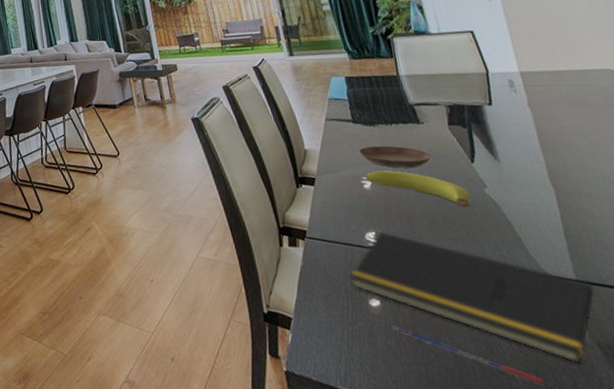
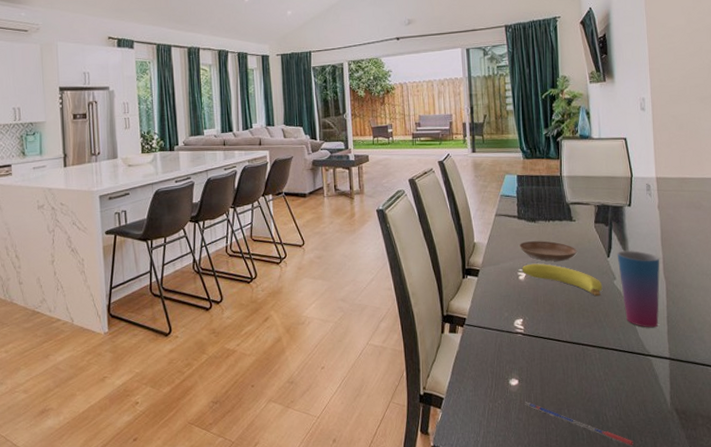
notepad: present [349,231,596,364] -> none [496,318,682,427]
cup: none [483,154,554,244] -> present [617,250,660,328]

